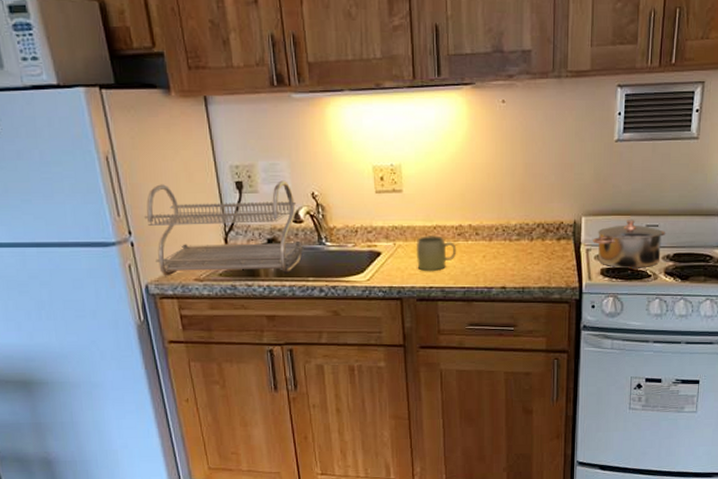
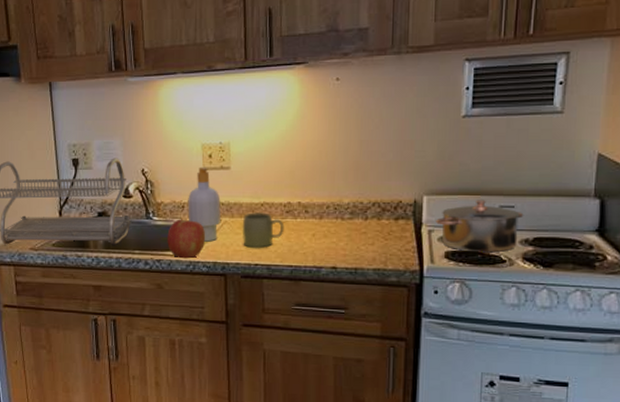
fruit: none [341,244,381,284] -> present [167,219,206,259]
soap bottle: none [361,190,394,266] -> present [188,167,221,242]

